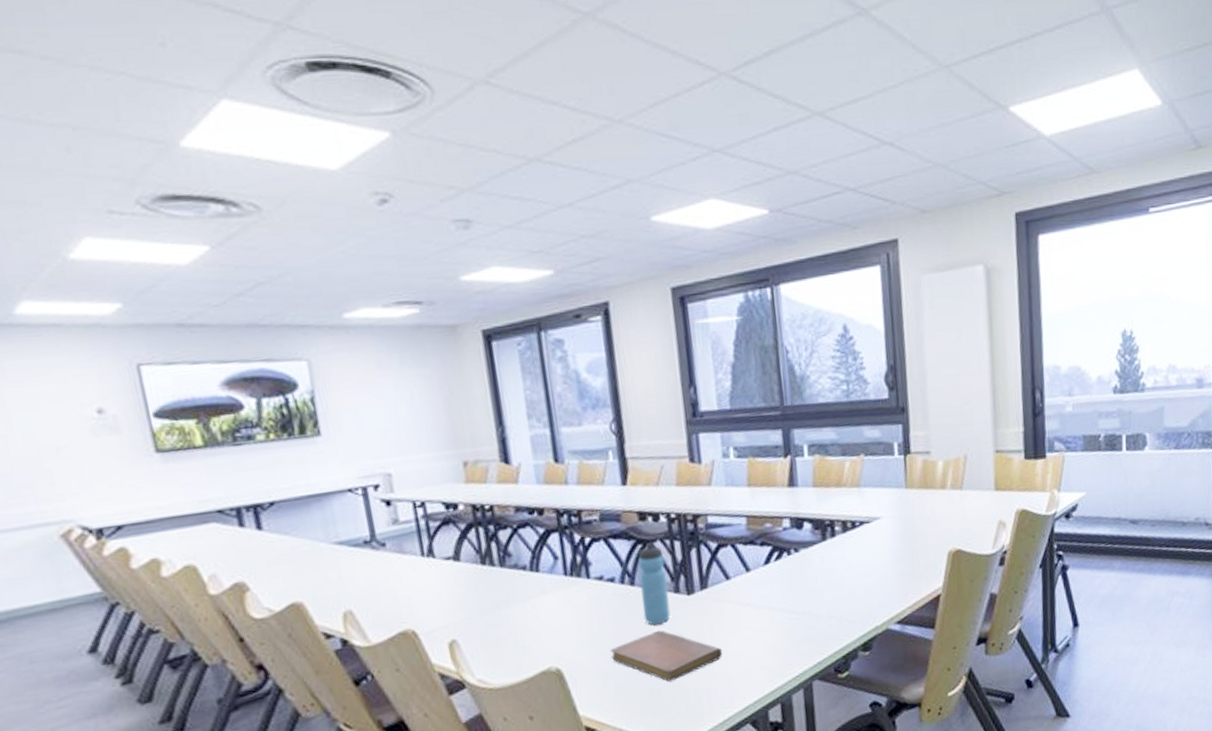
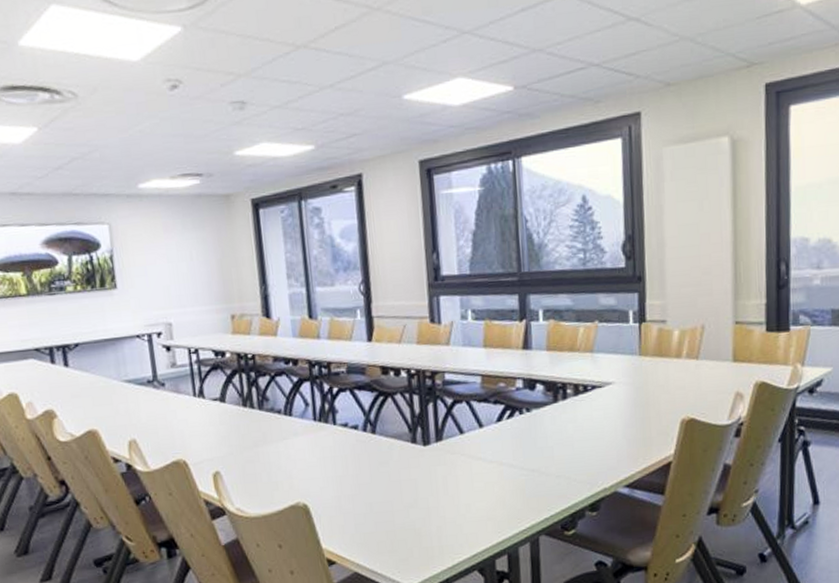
notebook: present [609,630,723,682] -> none [351,476,455,525]
water bottle: present [638,542,671,625] -> none [379,394,407,472]

